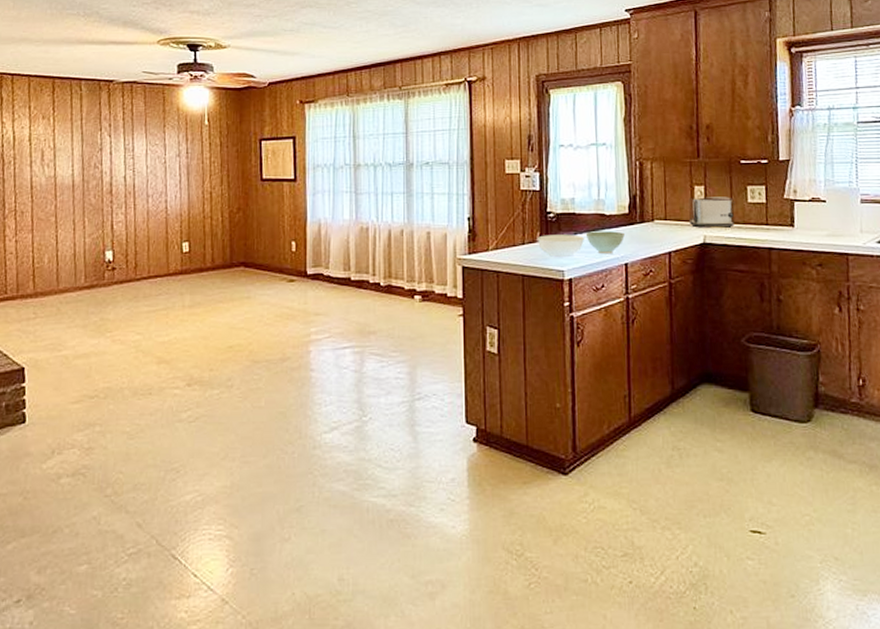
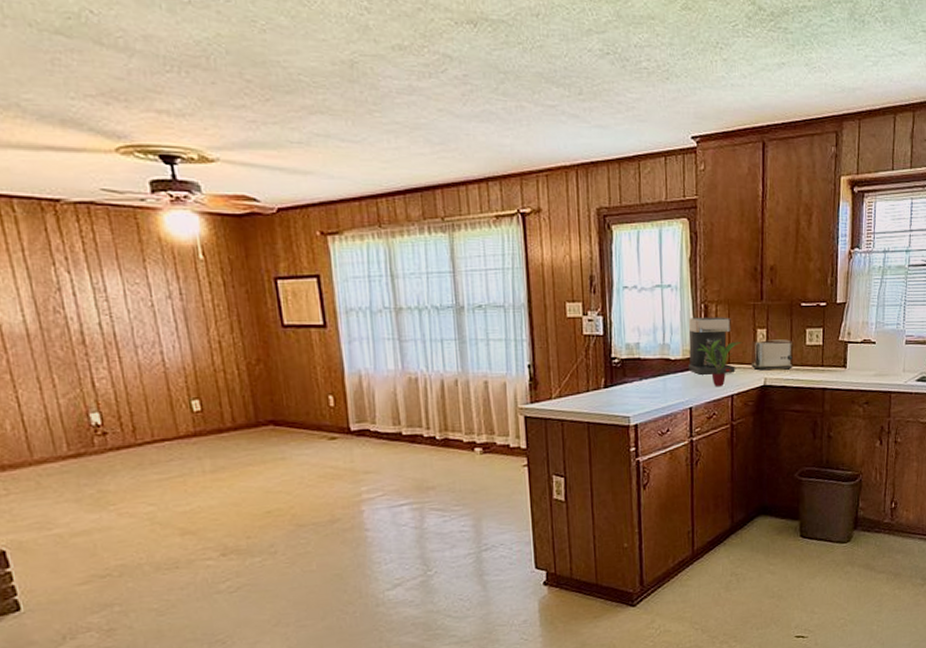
bowl: present [537,234,584,258] -> none [601,380,650,404]
bowl: present [585,231,625,255] -> none [650,375,689,400]
coffee maker: none [623,174,673,231] -> present [688,317,736,375]
potted plant: none [631,195,679,244] -> present [696,339,742,388]

